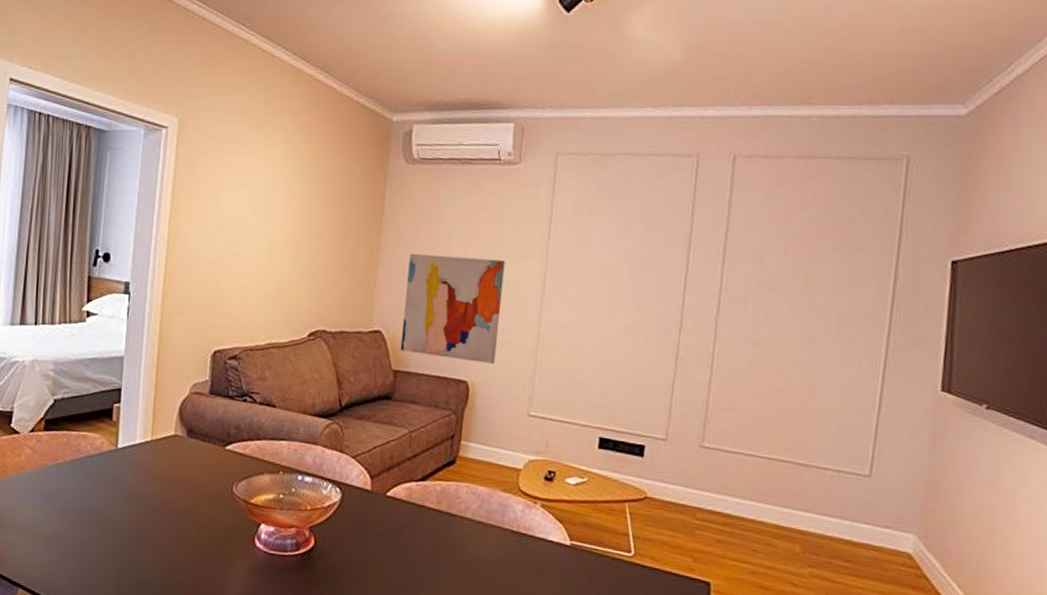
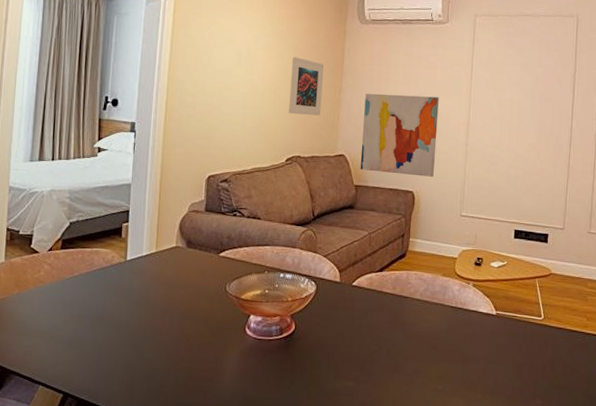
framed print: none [313,205,359,280] -> present [289,57,325,116]

